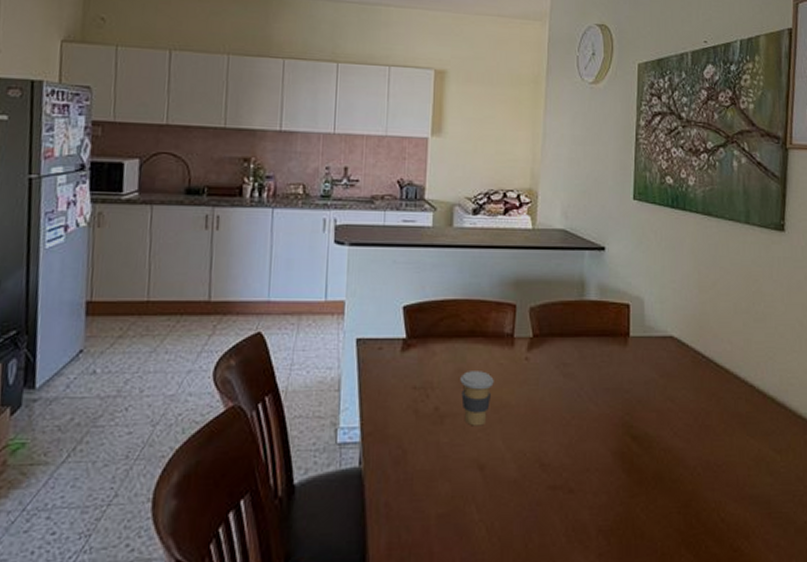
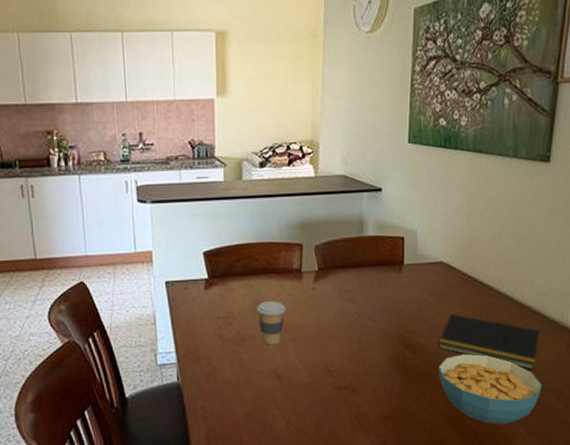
notepad: none [671,400,786,477] -> present [439,313,539,369]
cereal bowl: none [671,451,794,549] -> present [439,353,543,425]

